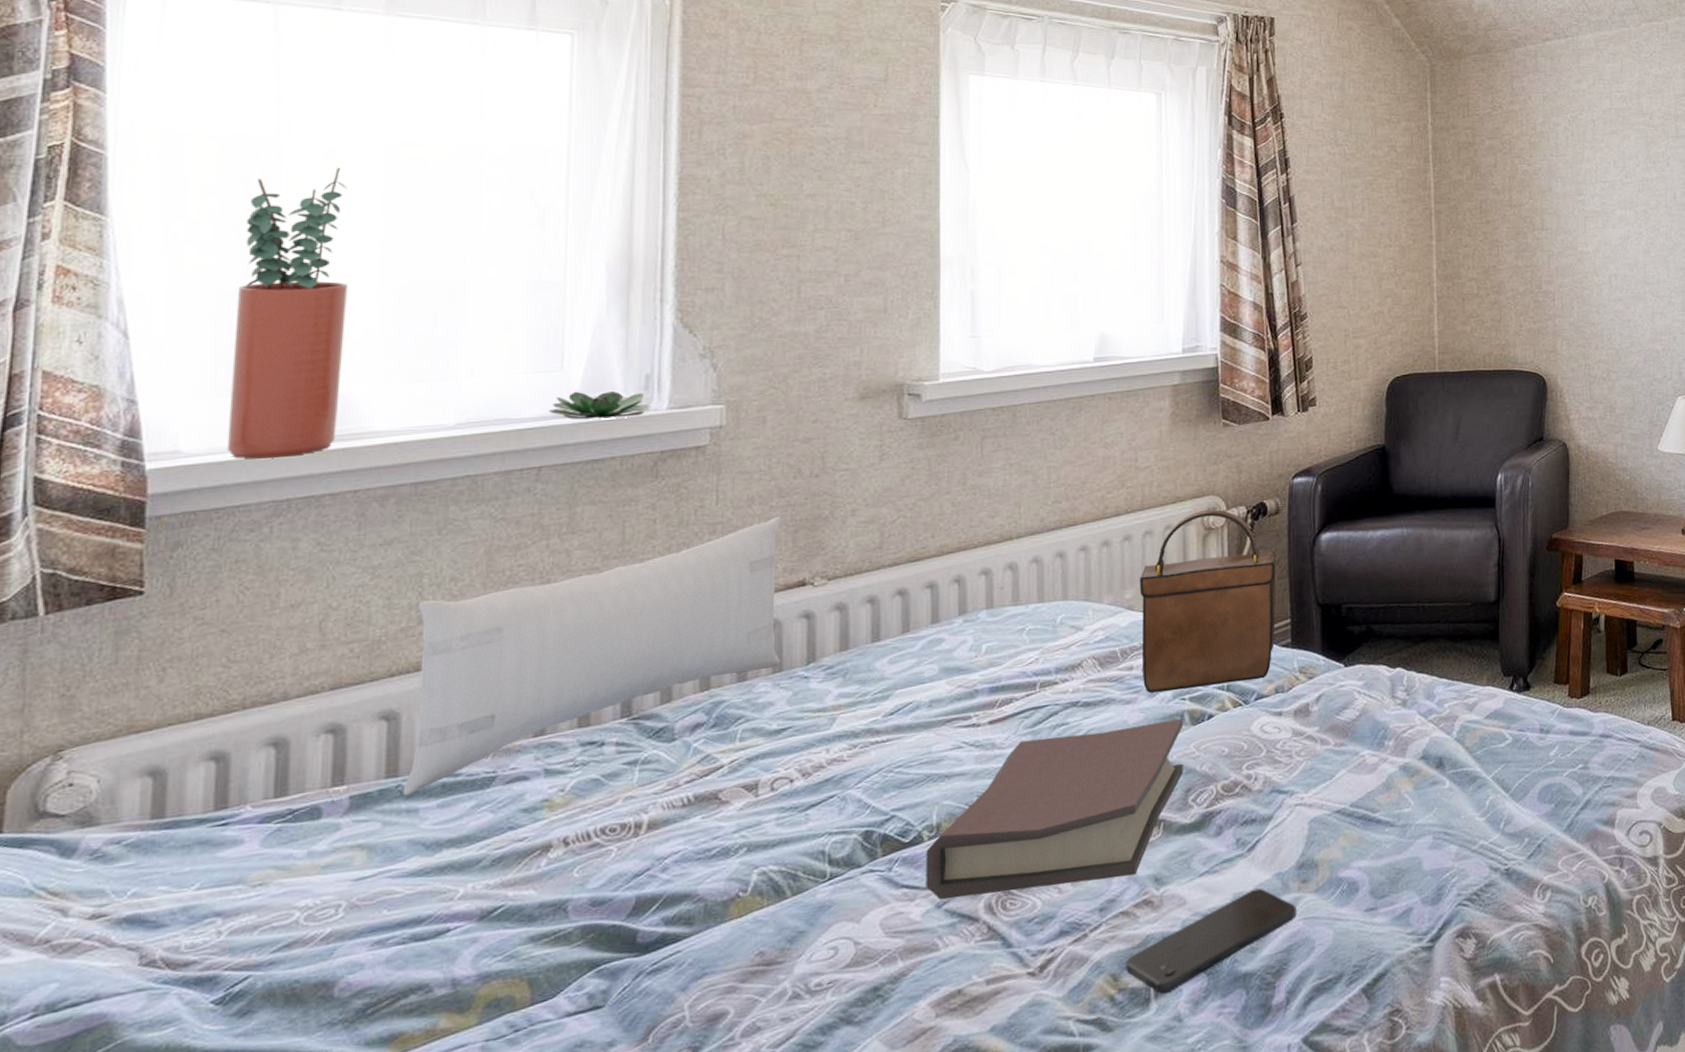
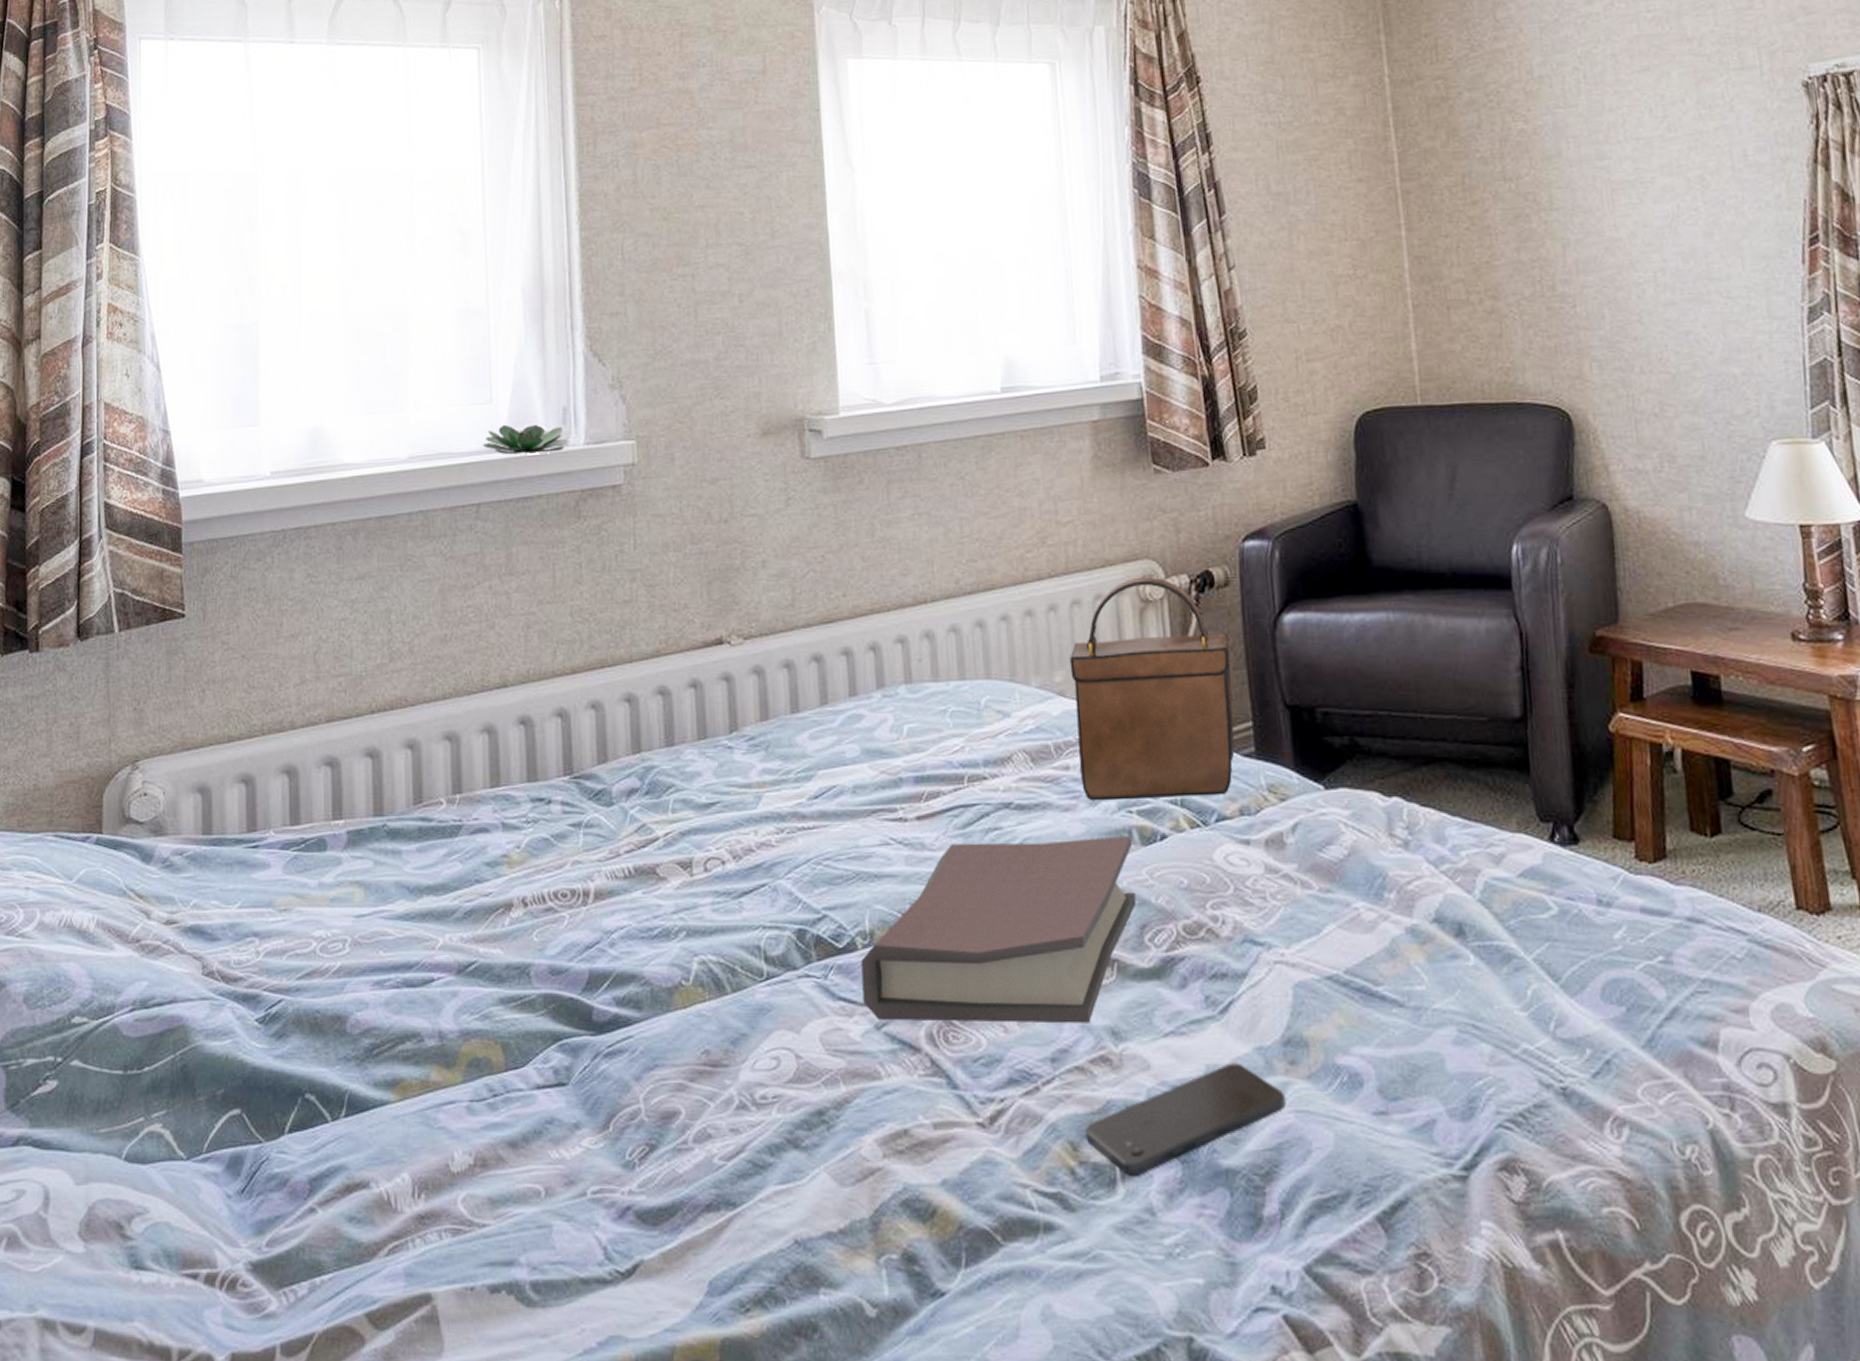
vase: present [227,167,348,459] -> none [234,199,316,489]
pillow: present [402,516,781,796] -> none [388,565,704,836]

